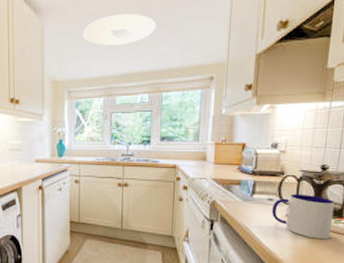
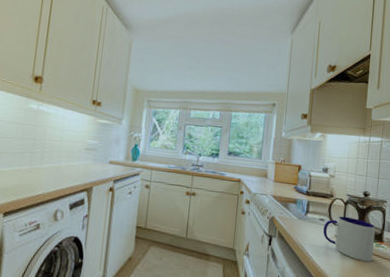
ceiling light: present [83,14,156,46] -> none [166,40,230,67]

